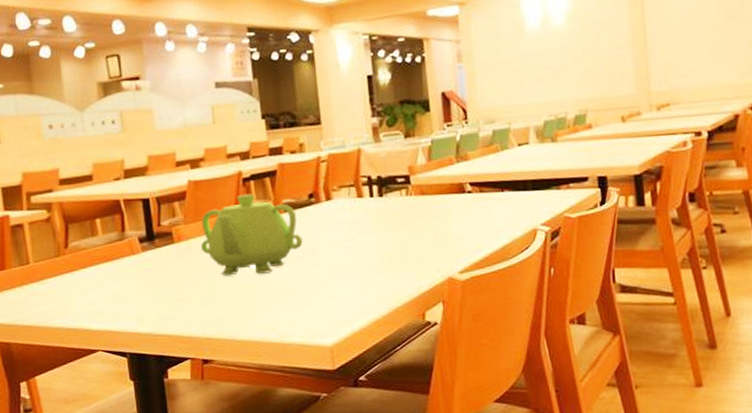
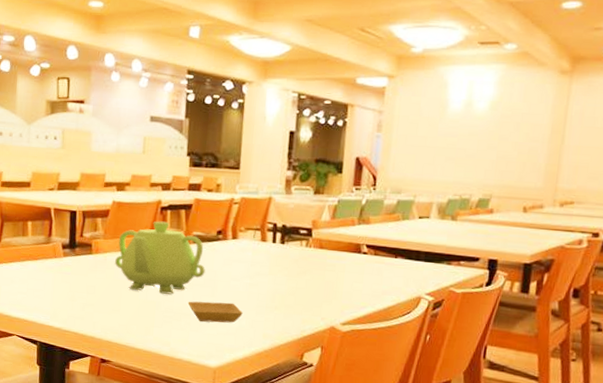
saucer: none [289,270,352,297] -> present [187,301,243,323]

